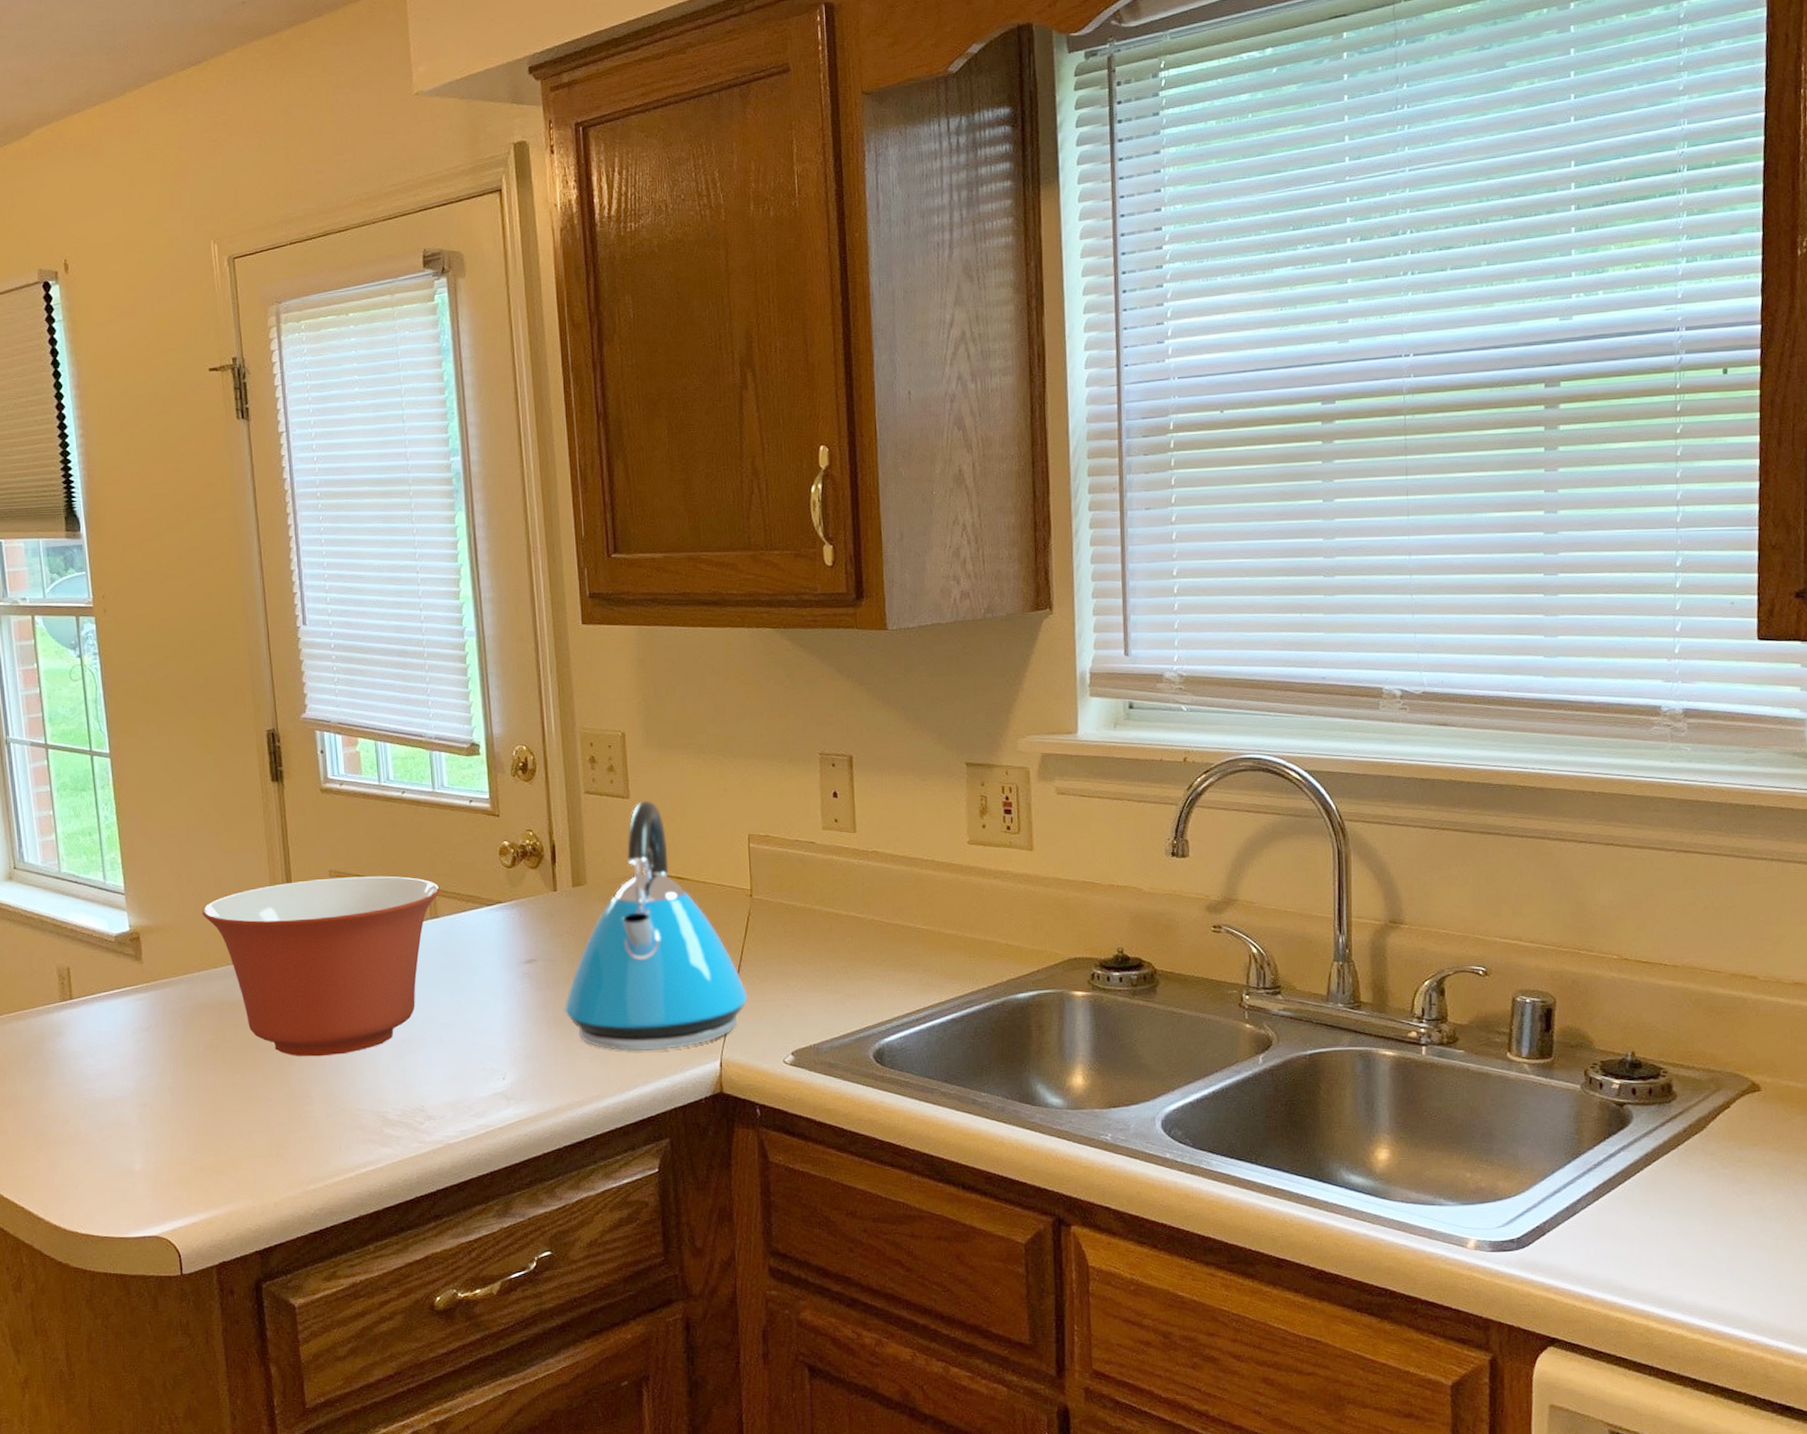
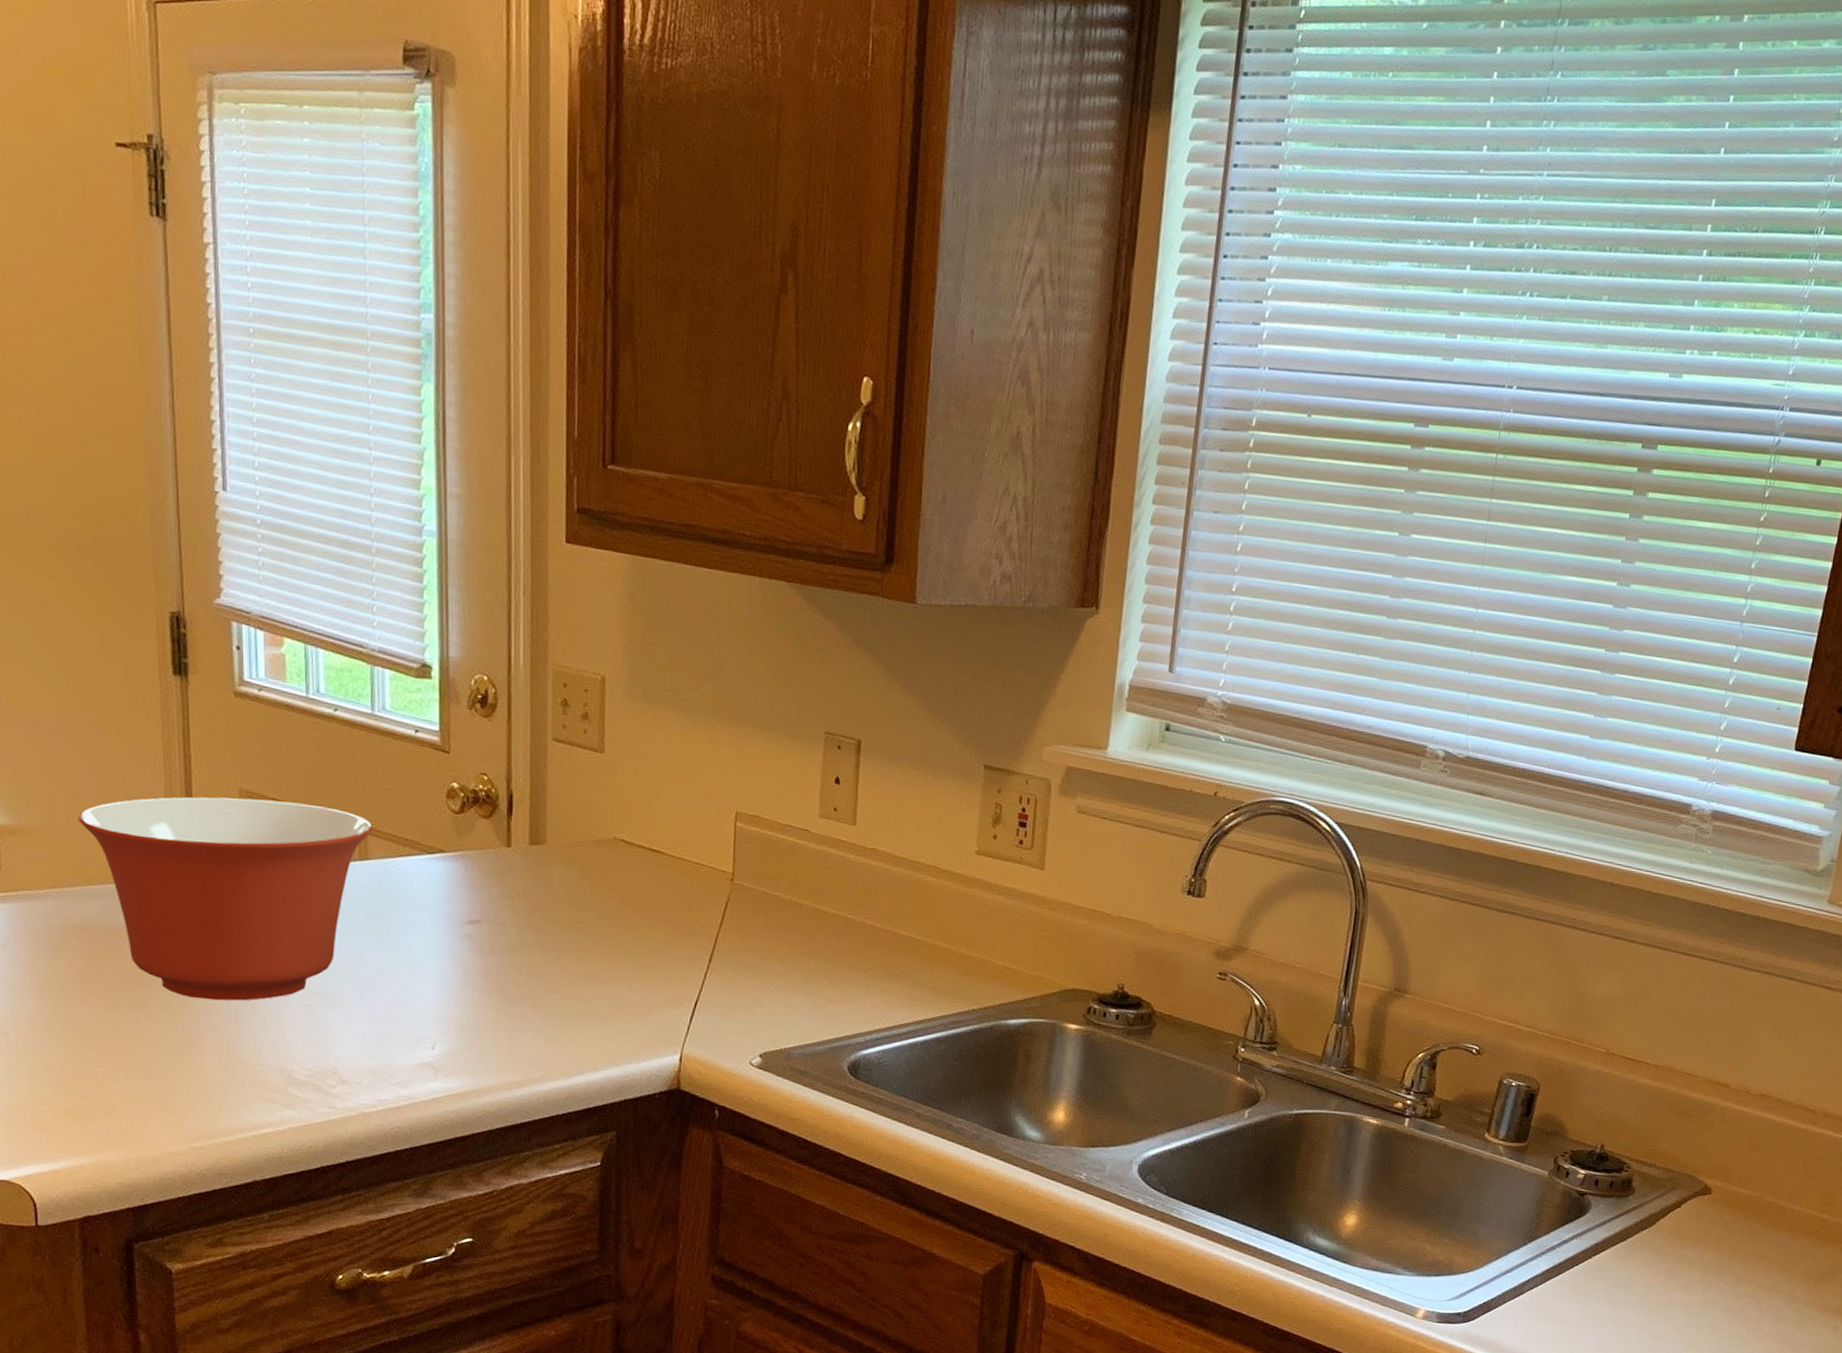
kettle: present [564,801,748,1051] -> none [508,758,718,1037]

